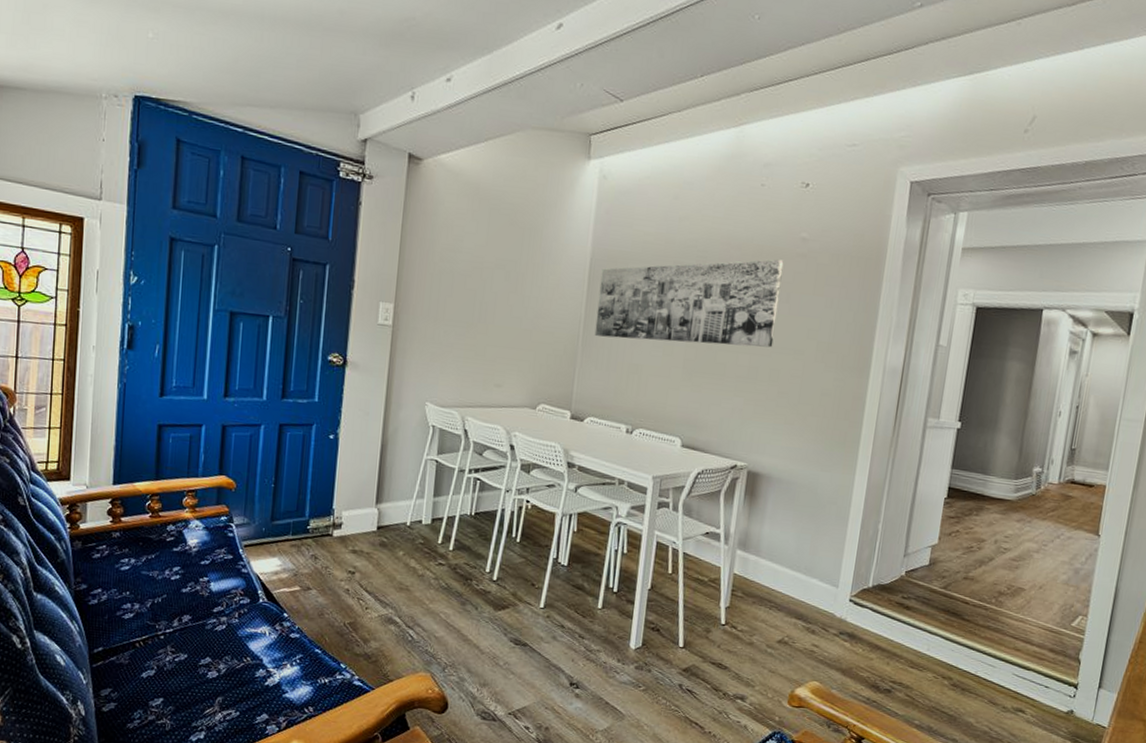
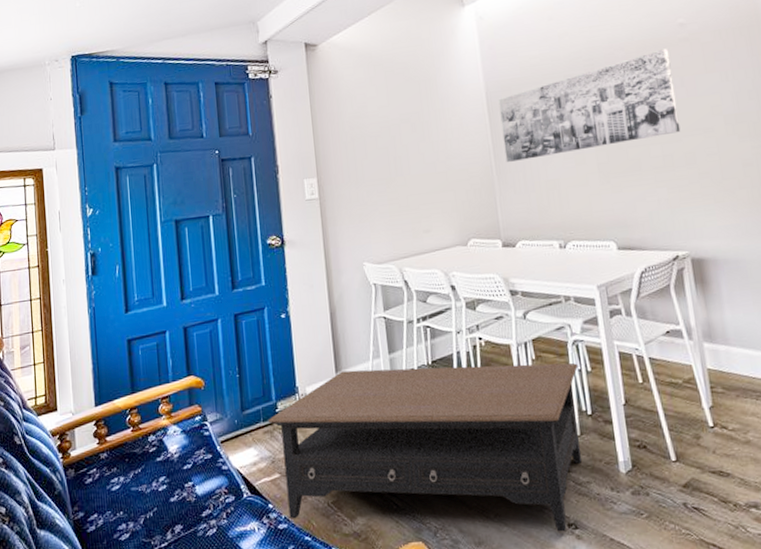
coffee table: none [297,503,616,689] -> present [268,363,582,532]

